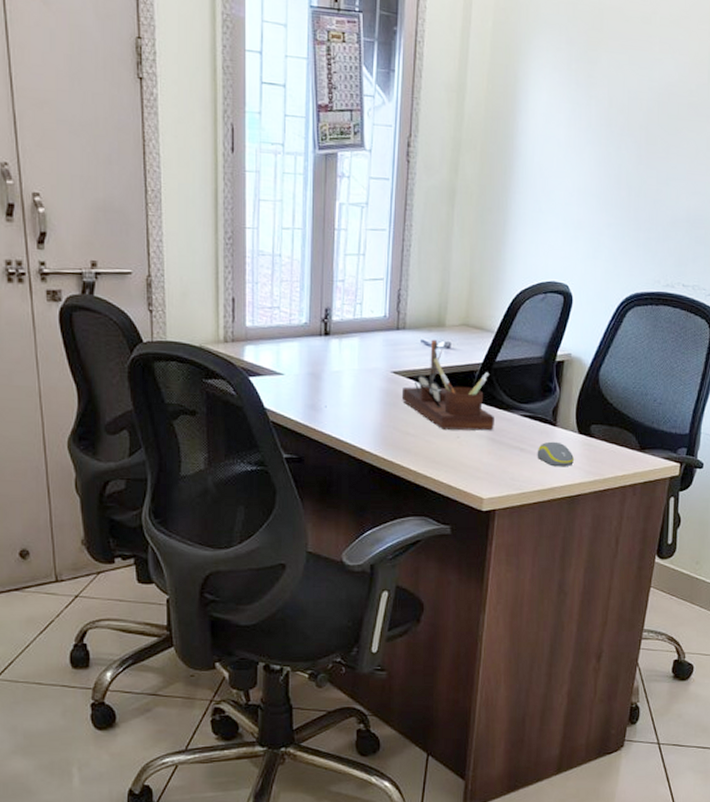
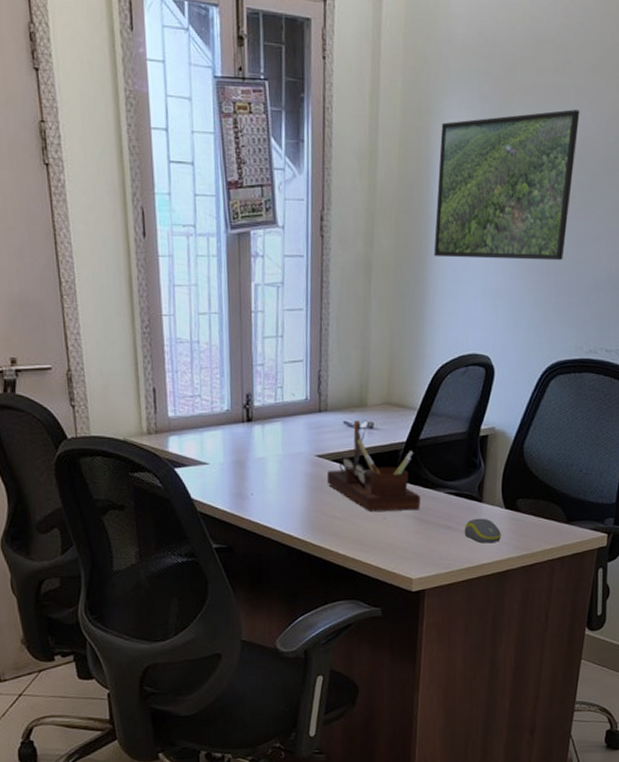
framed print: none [517,57,664,198] -> present [433,109,580,261]

